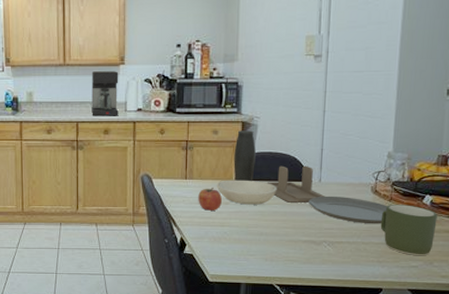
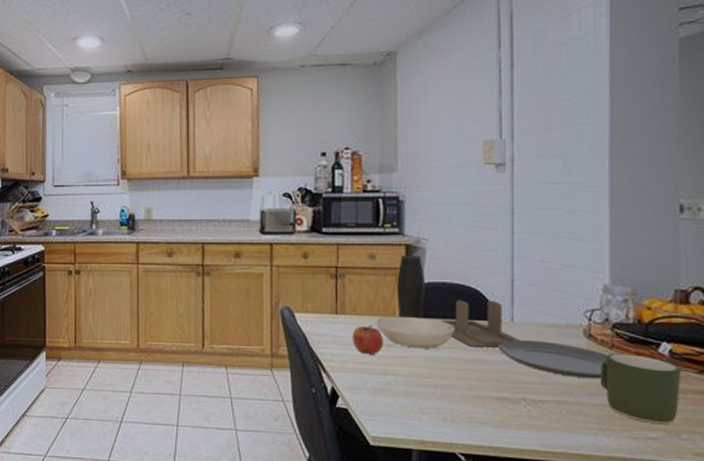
coffee maker: present [91,71,119,117] -> none [220,184,252,237]
toaster: none [123,91,157,115] -> present [258,207,299,235]

